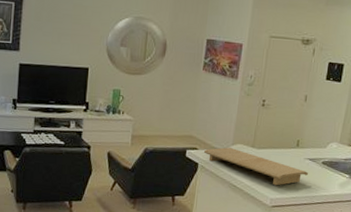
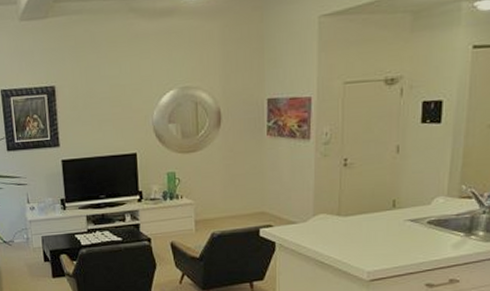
cutting board: present [204,147,309,186] -> none [281,219,412,256]

